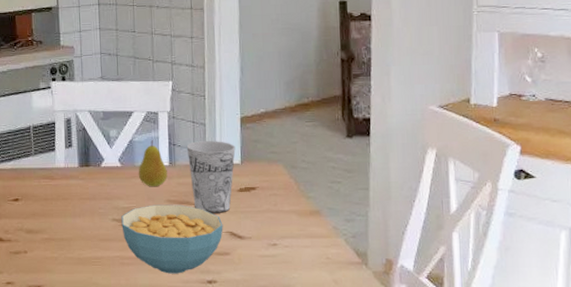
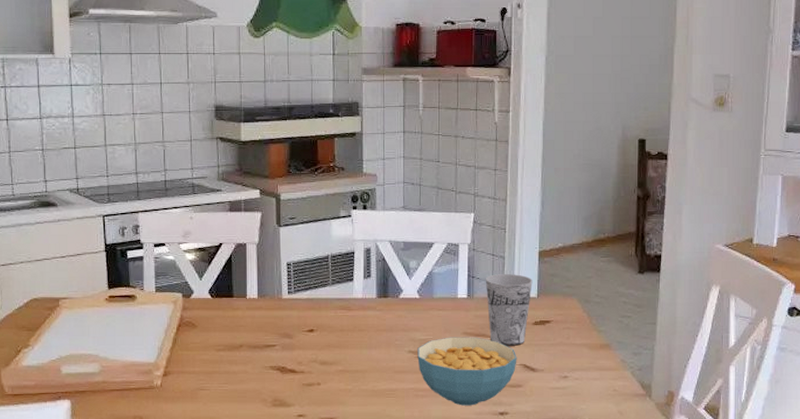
fruit: present [138,140,167,186] -> none [436,272,465,318]

